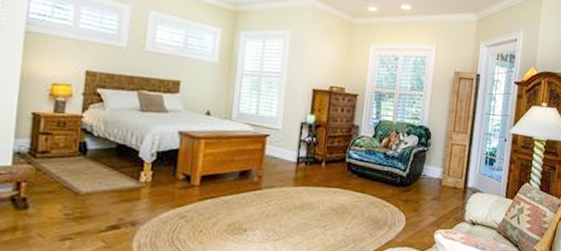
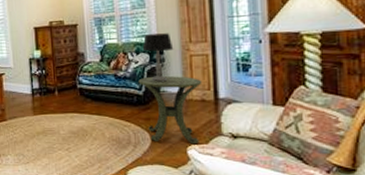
side table: none [404,159,457,229] -> present [138,76,202,145]
table lamp: none [413,117,440,166] -> present [142,33,174,82]

